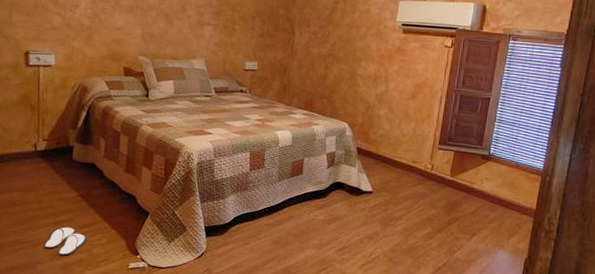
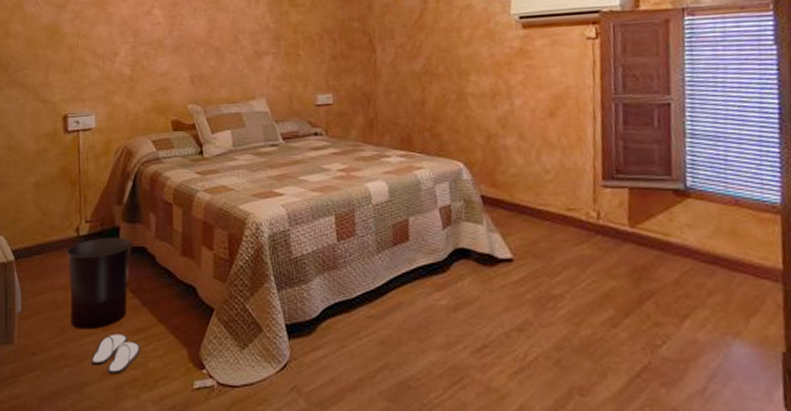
waste bin: none [24,154,84,223] -> present [66,238,133,330]

